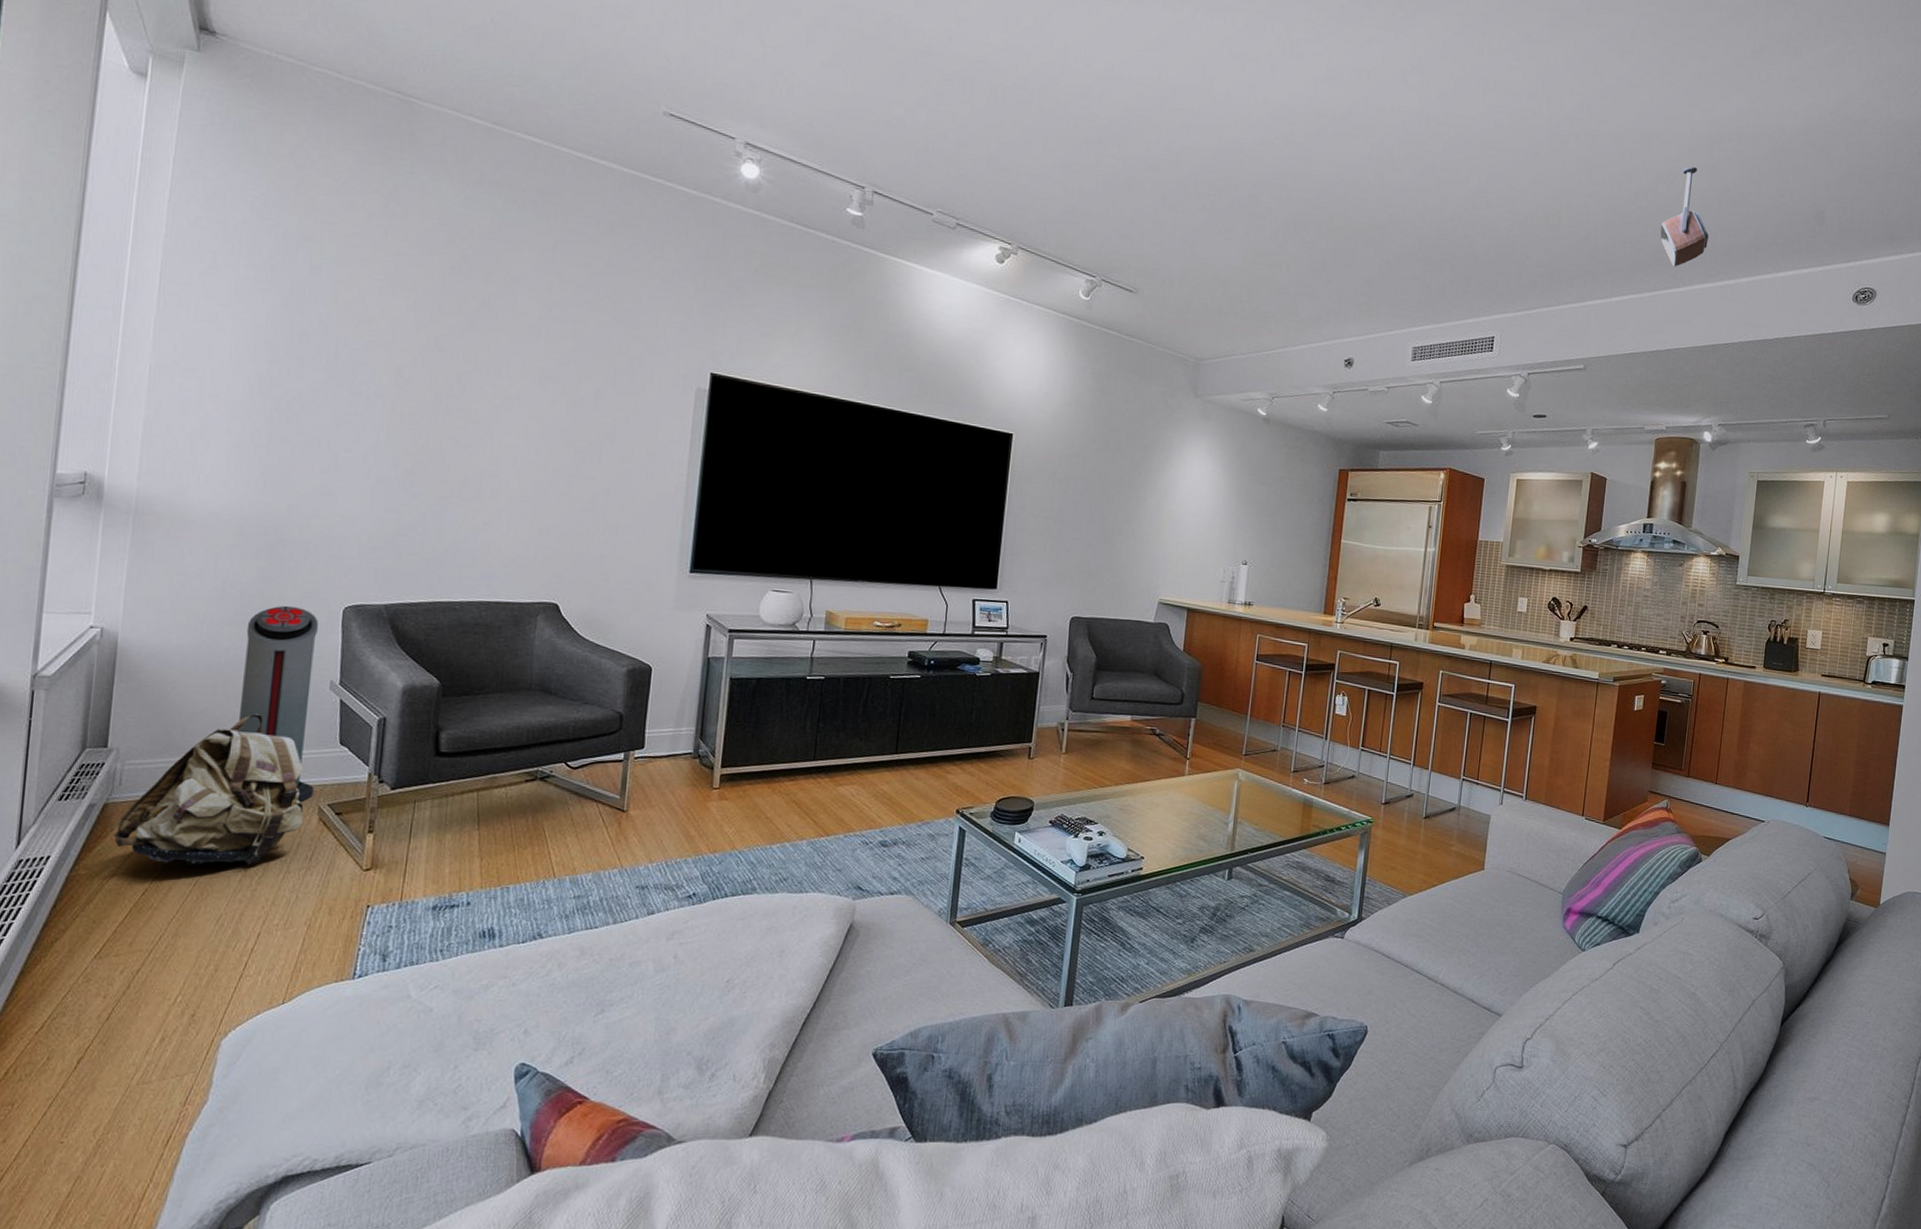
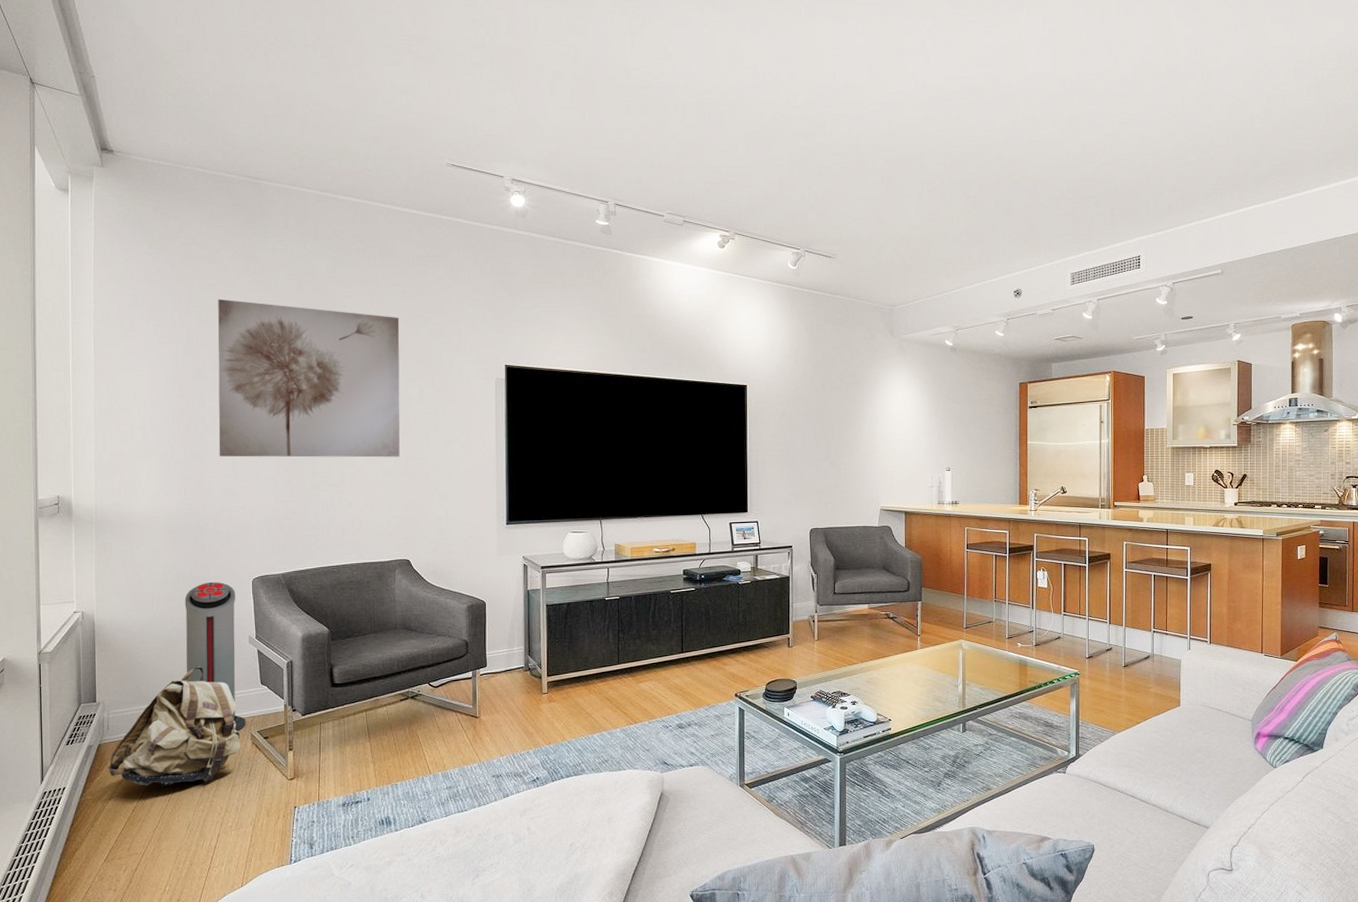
wall art: none [316,242,580,473] -> present [217,299,400,458]
pendant light: present [1660,167,1709,267] -> none [1277,88,1320,176]

